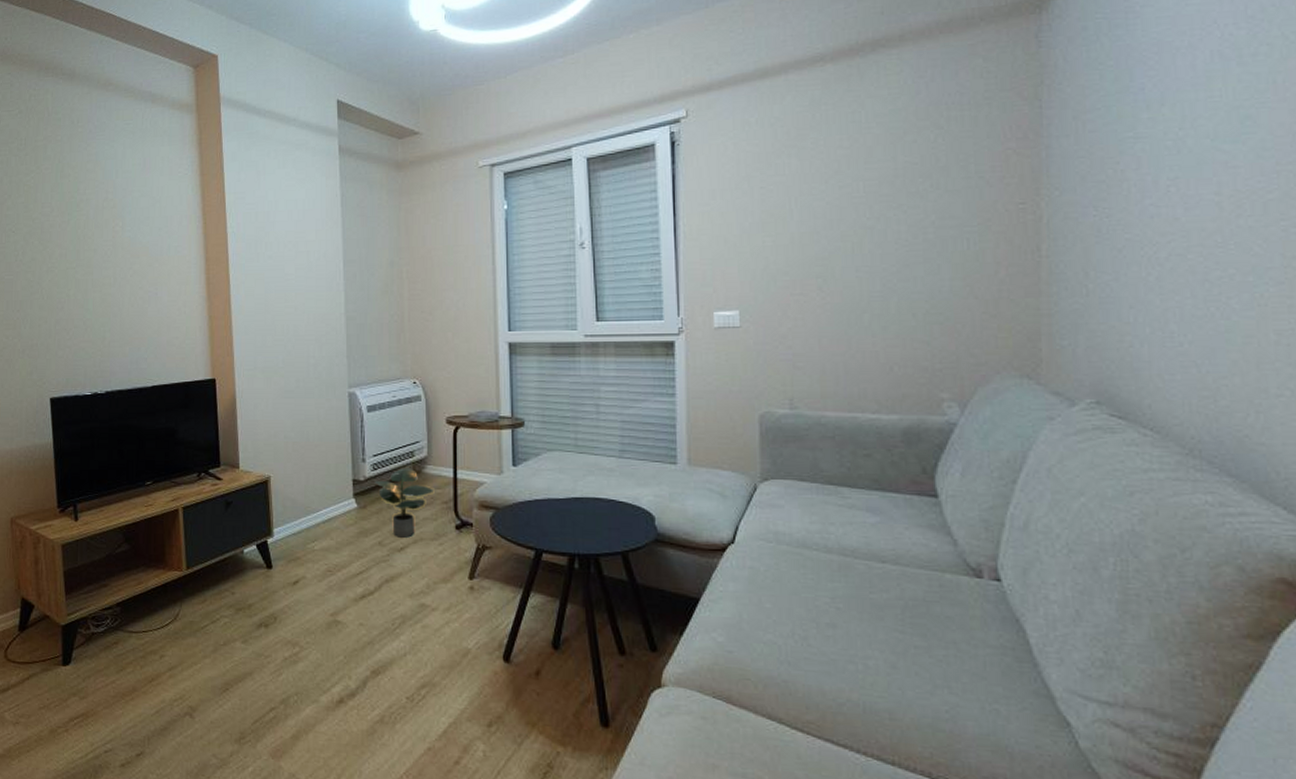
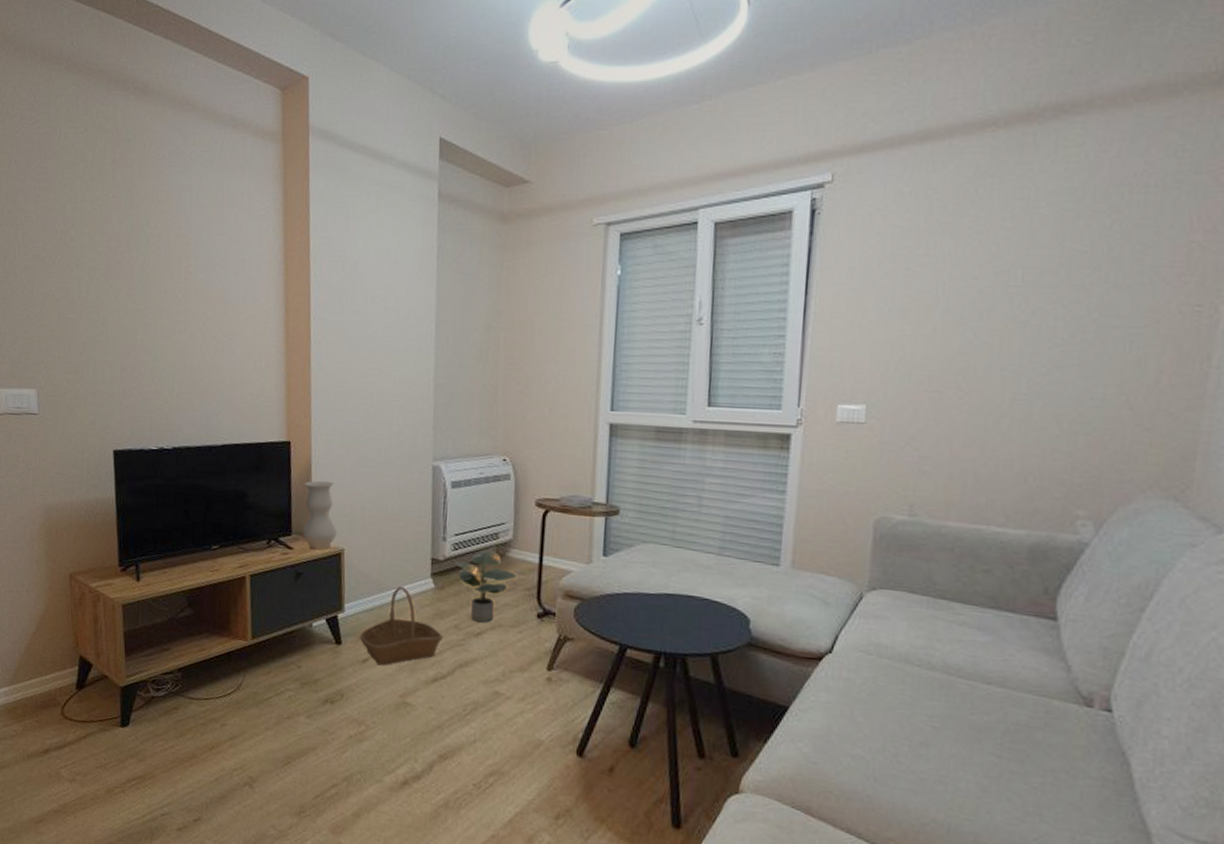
vase: none [230,413,263,479] -> present [302,480,338,550]
basket: none [288,508,369,587] -> present [359,586,444,666]

